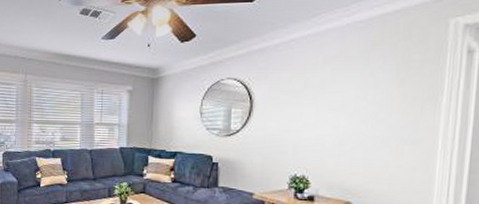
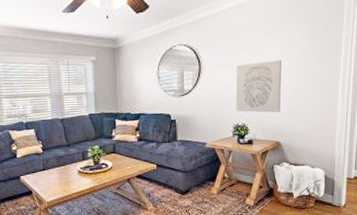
wall art: none [294,102,357,167] -> present [236,60,282,113]

